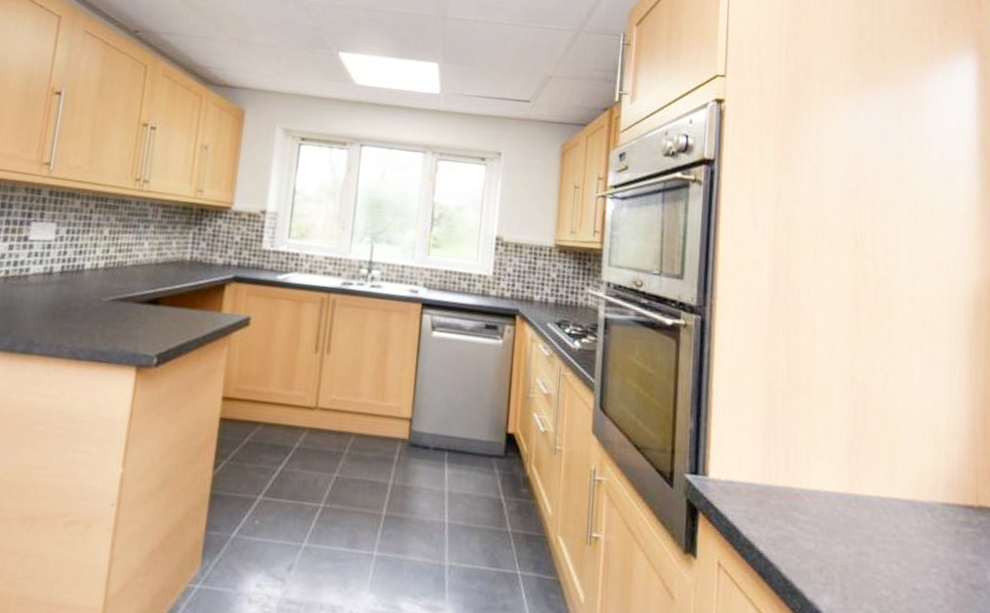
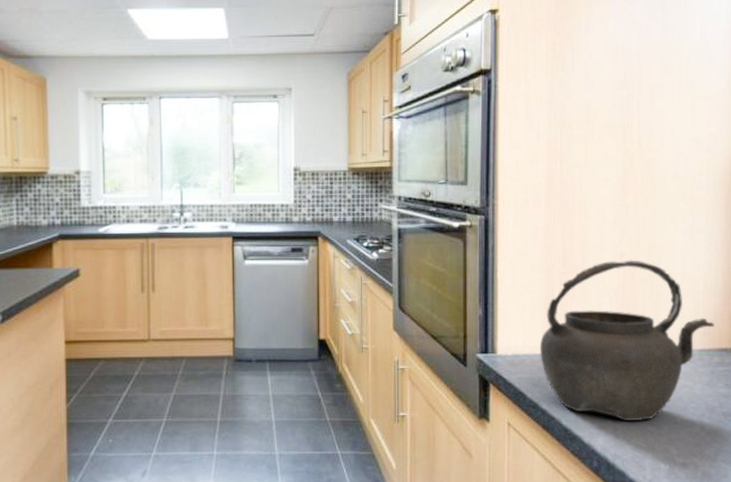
kettle: none [757,385,959,582] -> present [539,260,714,421]

